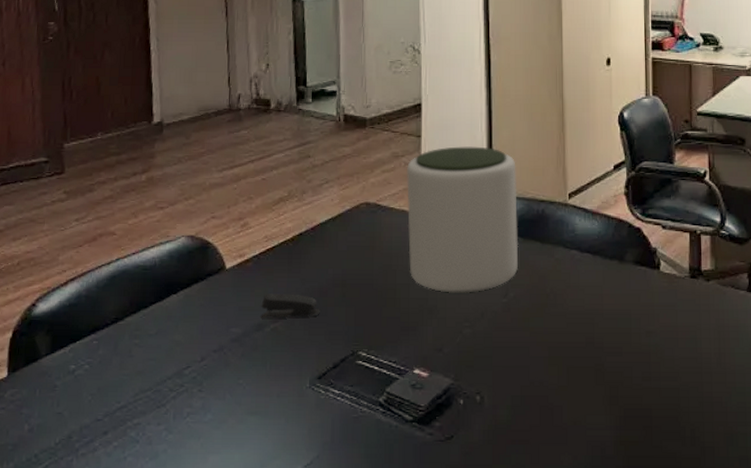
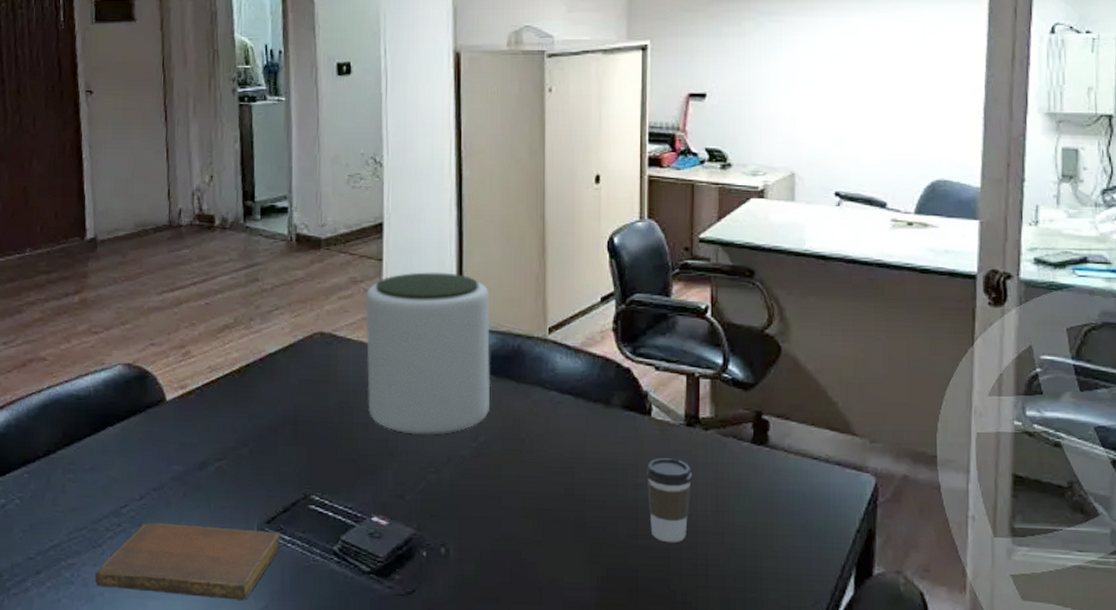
notebook: none [159,382,331,452] -> present [95,522,280,600]
stapler: present [261,293,320,319] -> none [204,429,269,457]
coffee cup: none [656,307,698,383] -> present [645,458,693,542]

